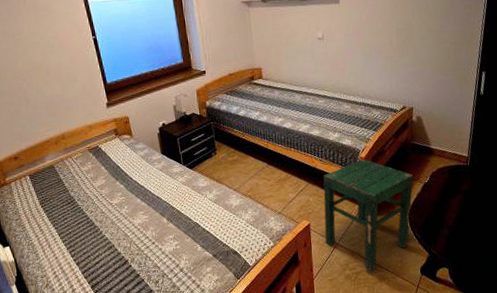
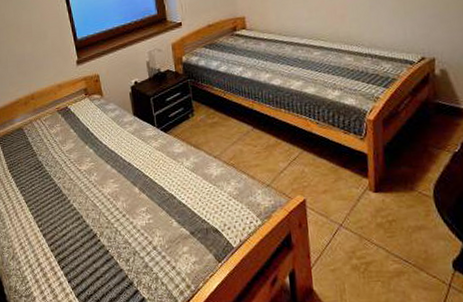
stool: present [323,158,414,272] -> none [321,121,439,263]

